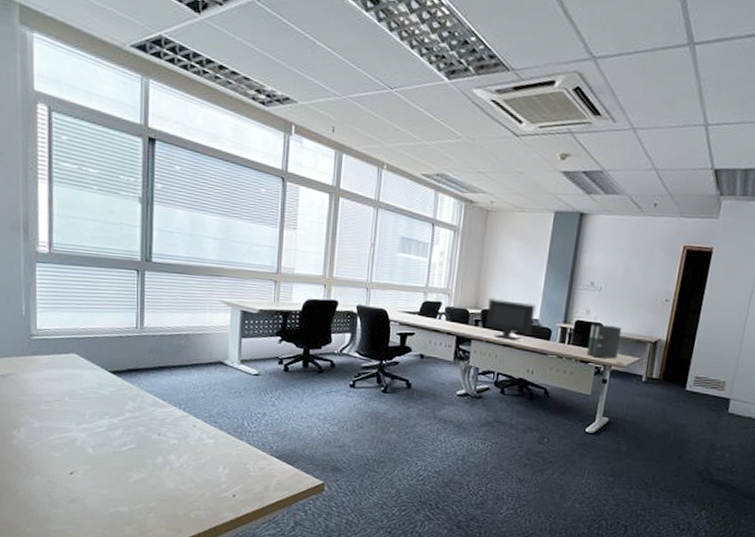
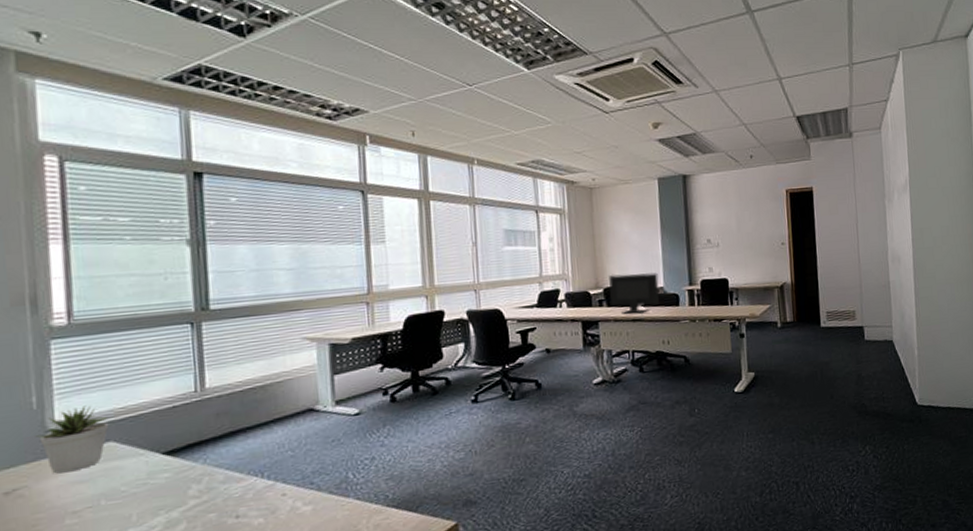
potted plant: none [23,321,74,371] -> present [35,405,109,474]
binder: present [586,323,622,359] -> none [717,278,749,314]

